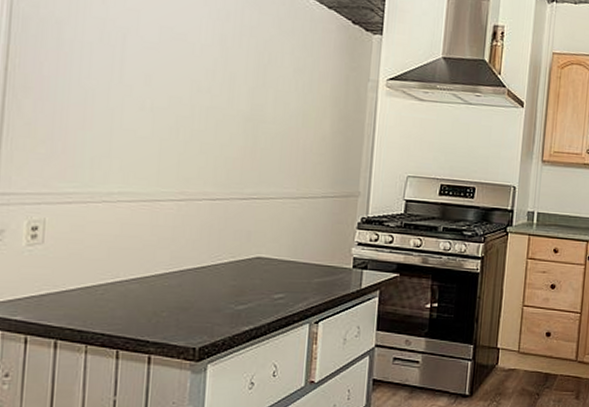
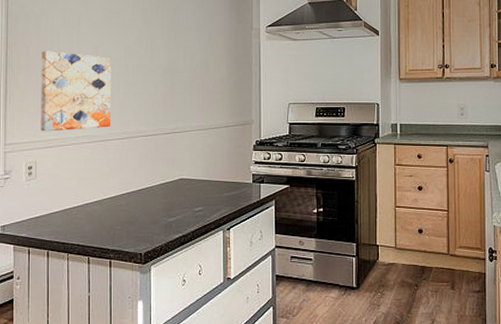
wall art: none [55,71,170,185] -> present [41,51,112,132]

